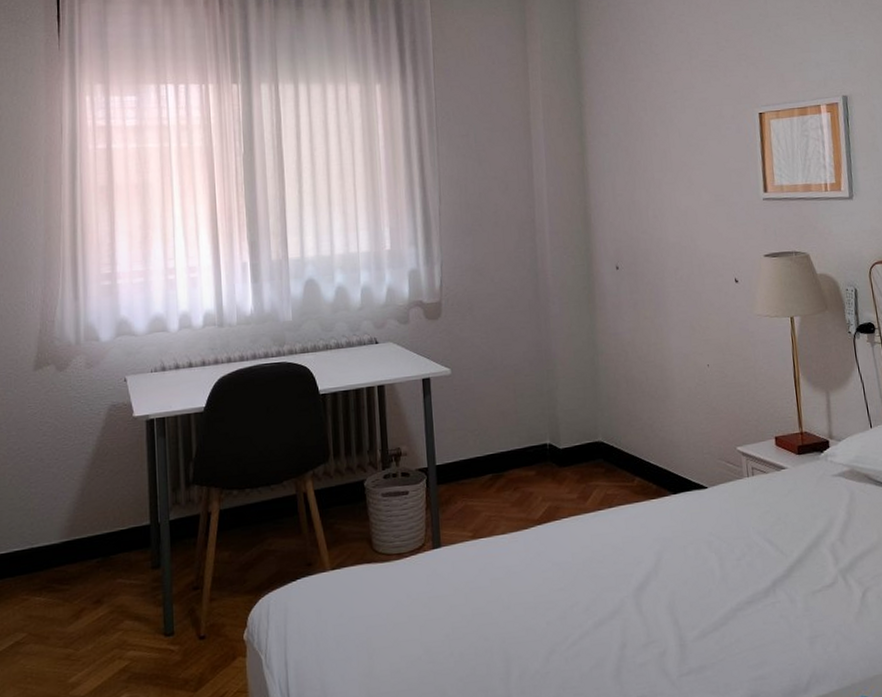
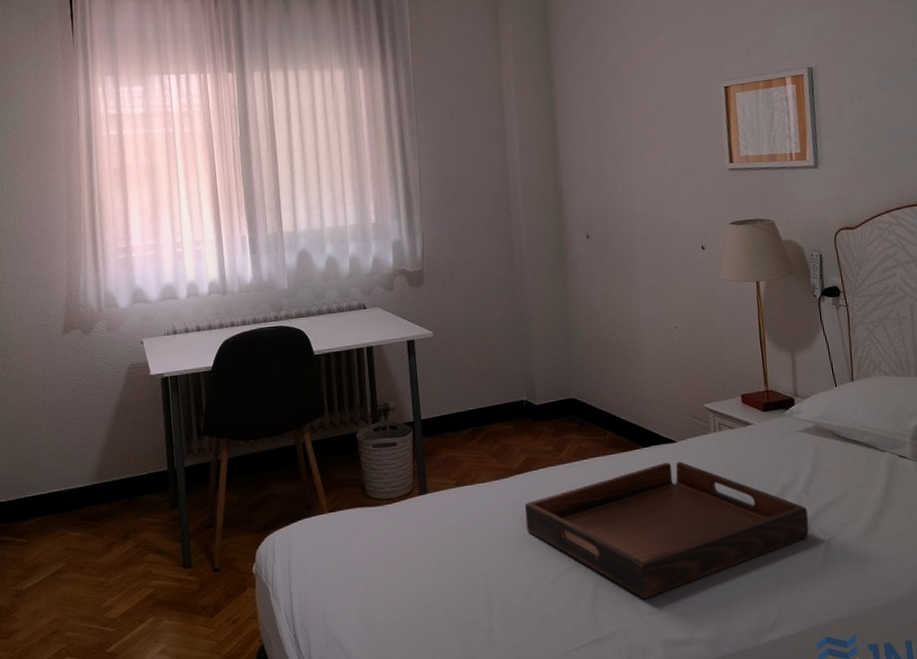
serving tray: none [546,509,844,660] -> present [524,461,809,600]

